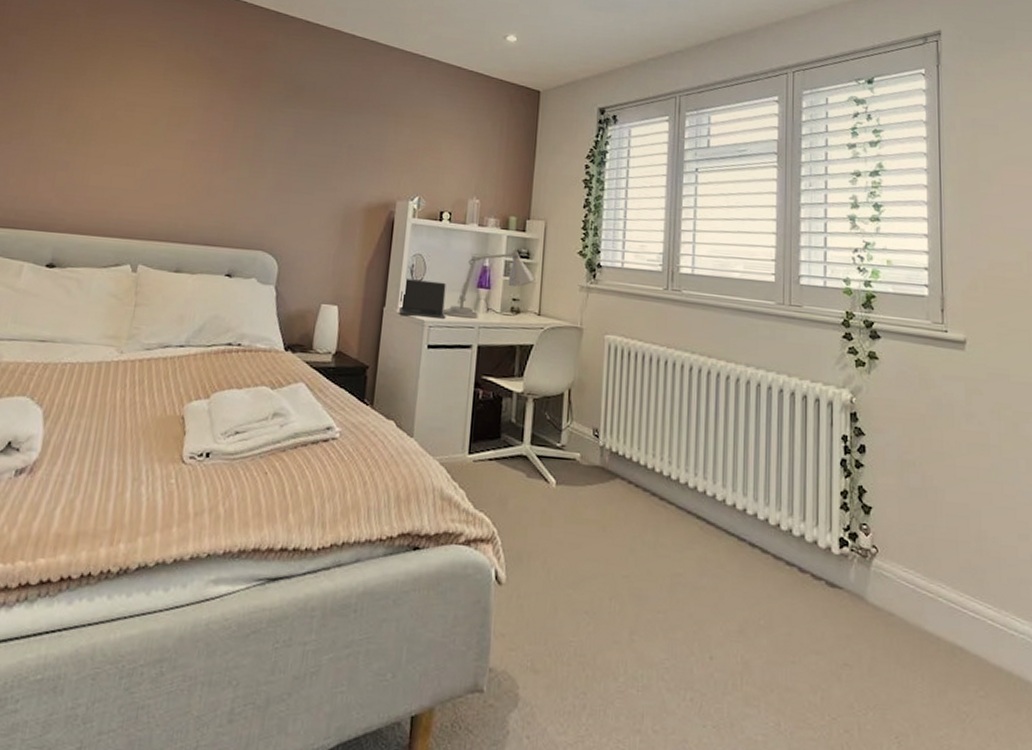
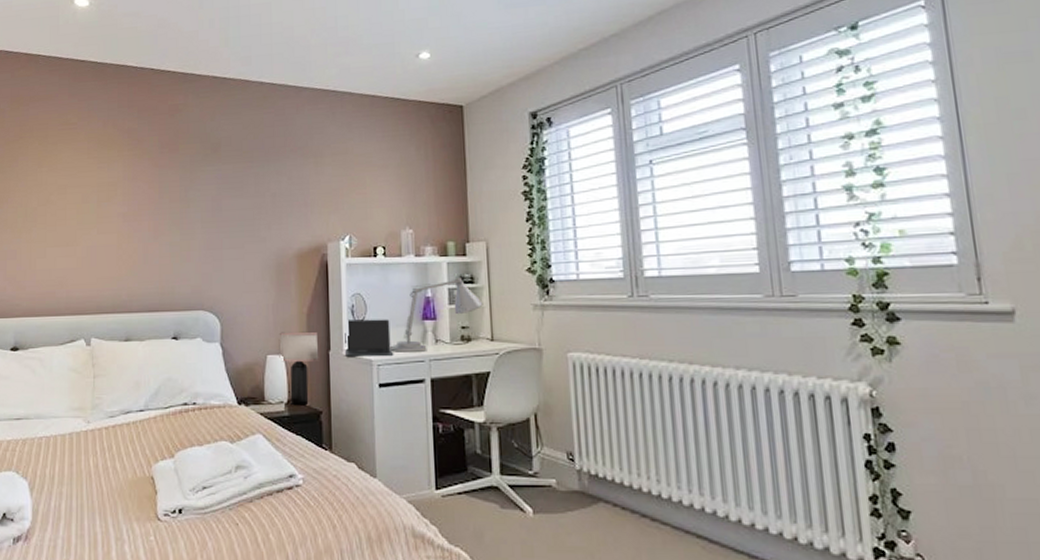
table lamp: none [333,284,375,359] -> present [279,332,319,406]

